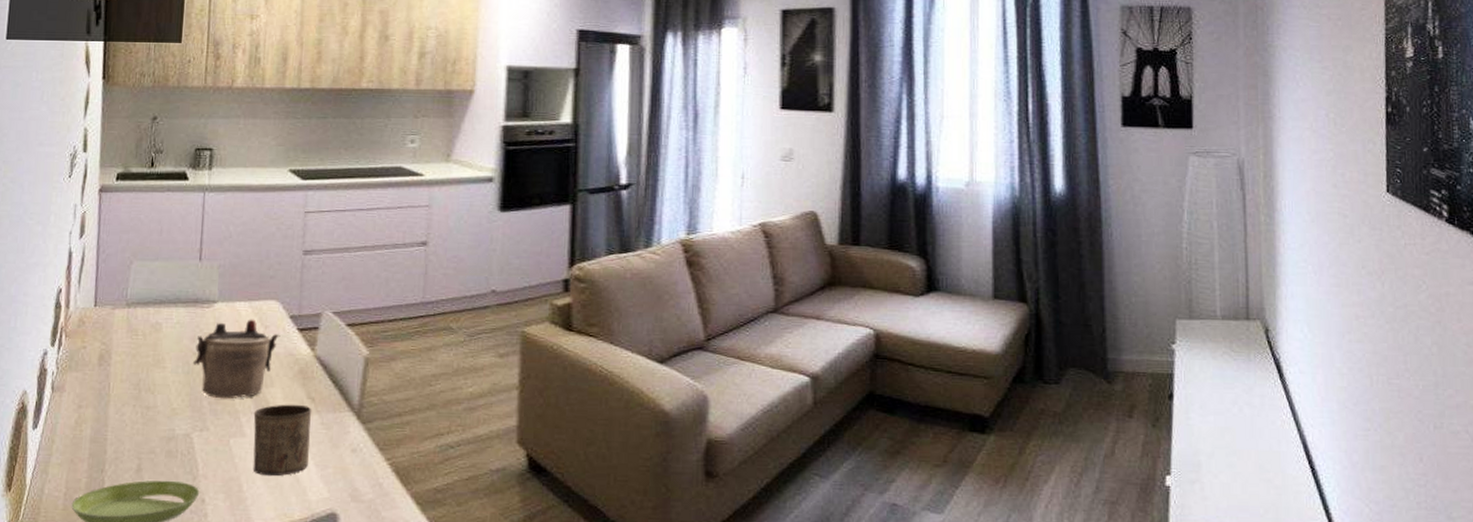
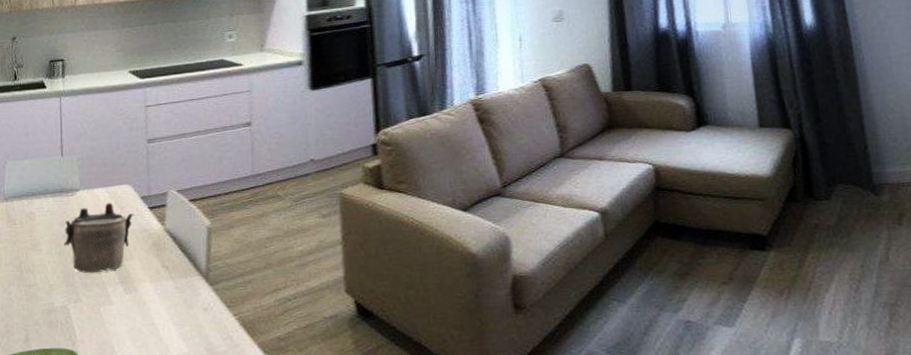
cup: present [253,404,312,477] -> none [118,273,169,338]

